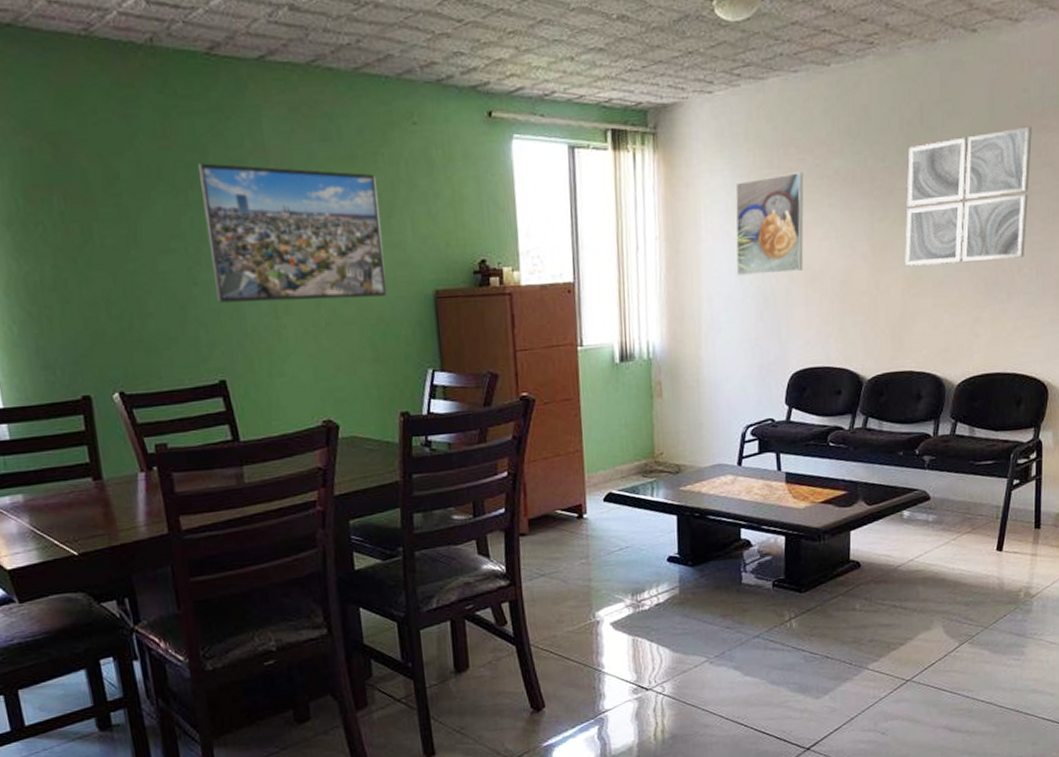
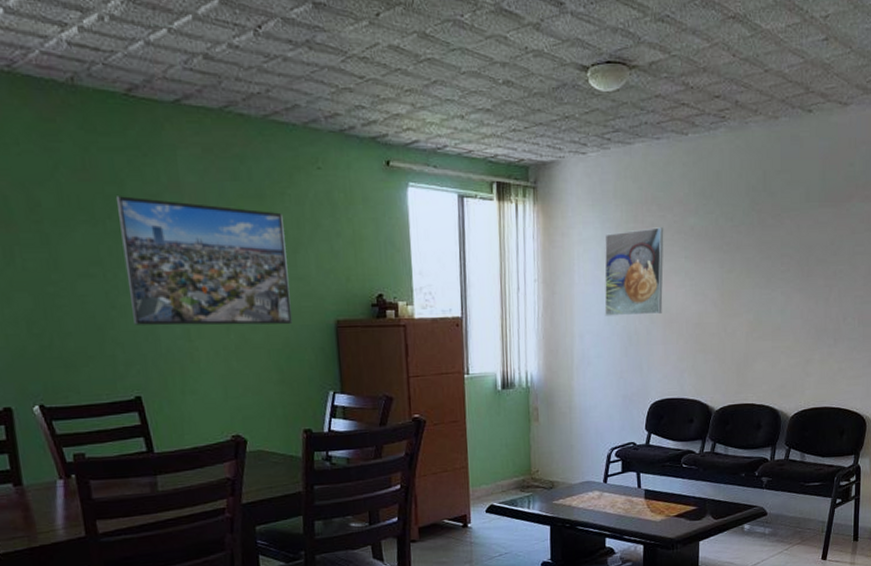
wall art: present [905,126,1032,267] -> none [749,196,857,313]

